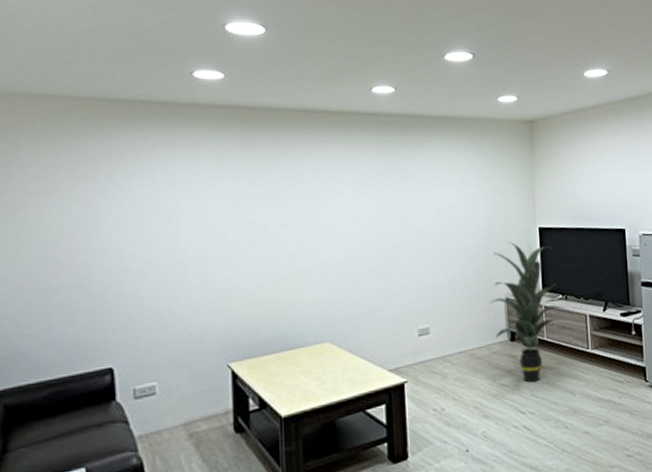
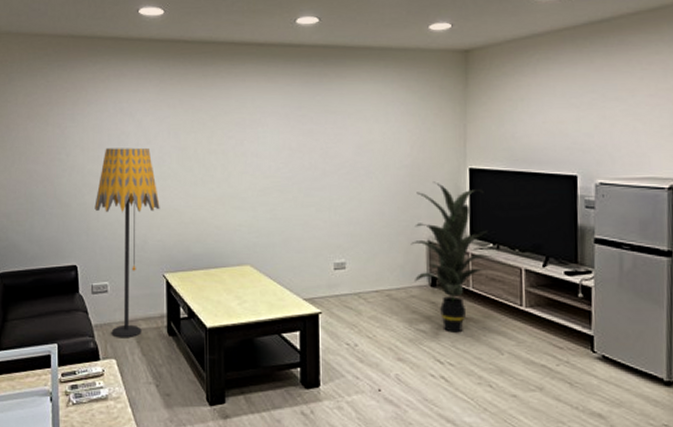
floor lamp: none [137,224,223,447] -> present [94,147,160,338]

